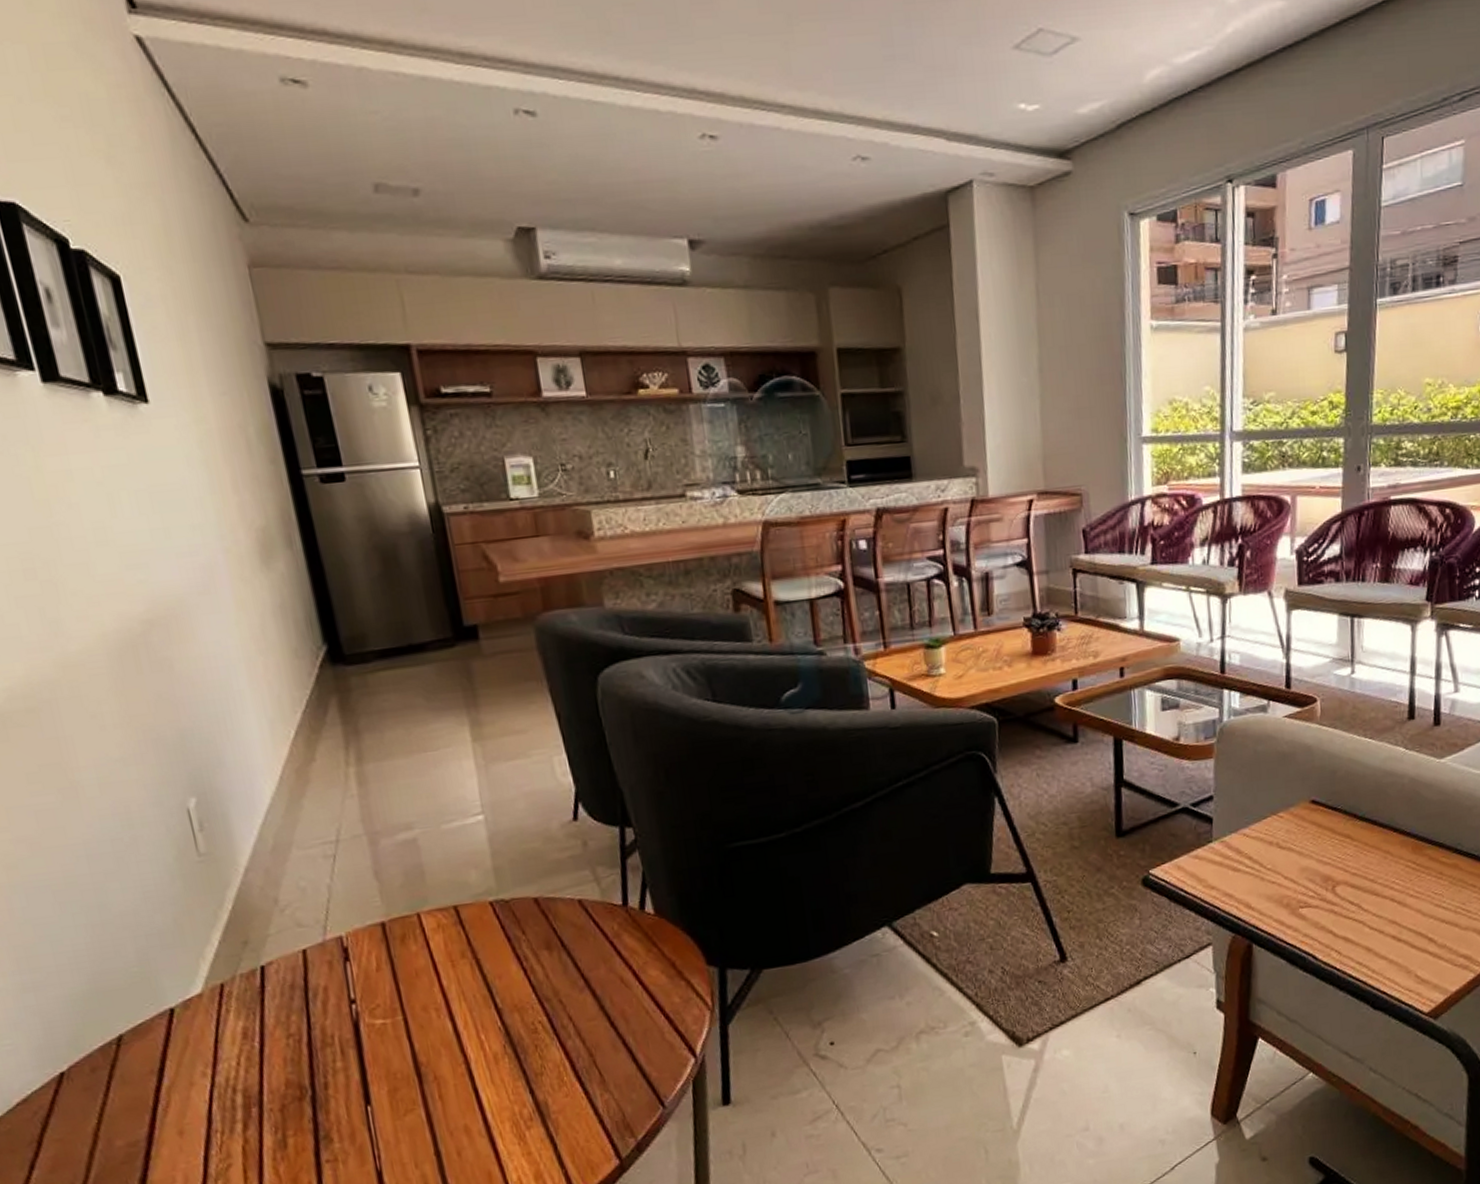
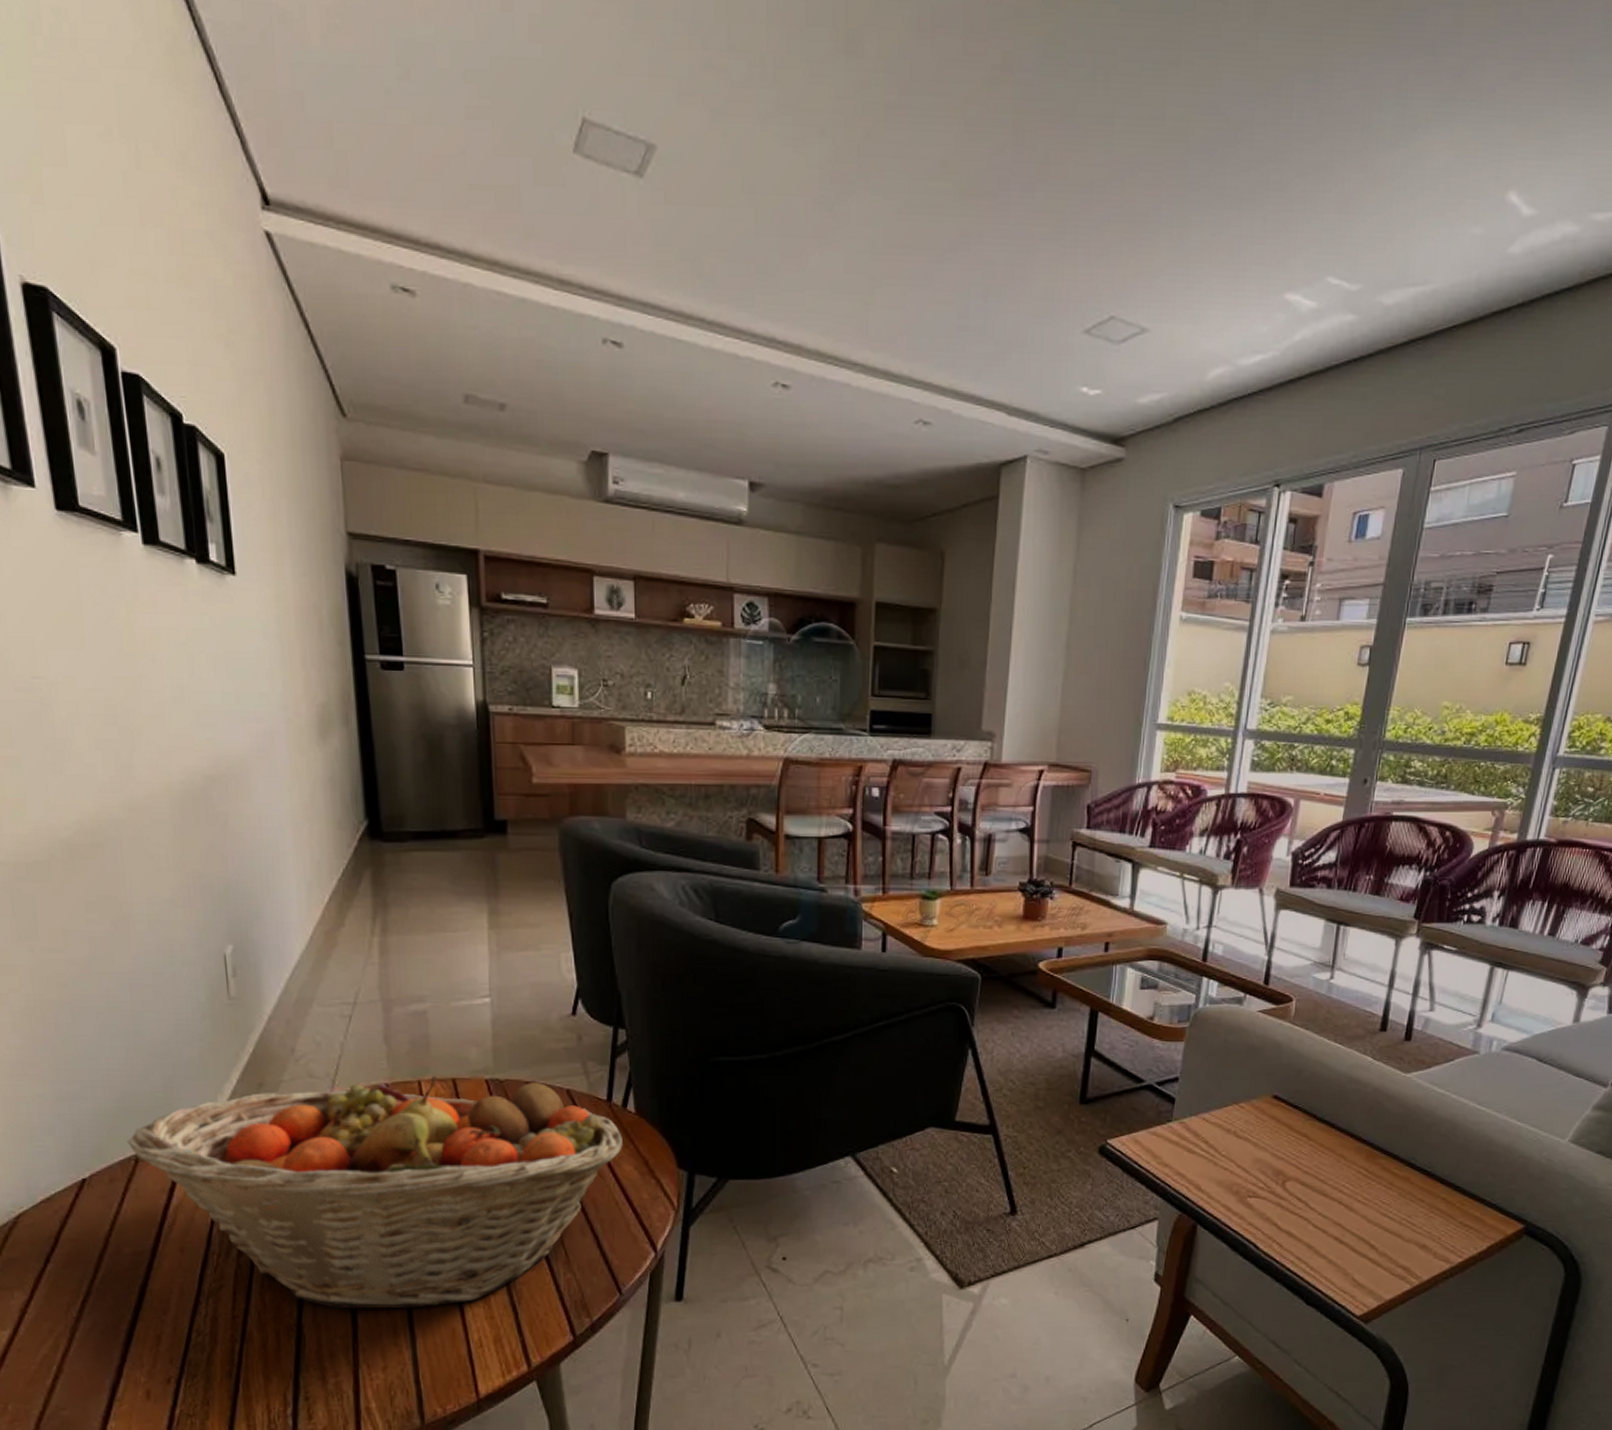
fruit basket: none [104,897,646,1170] -> present [127,1075,623,1310]

